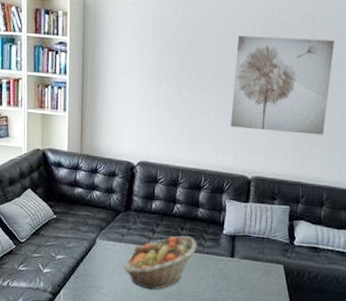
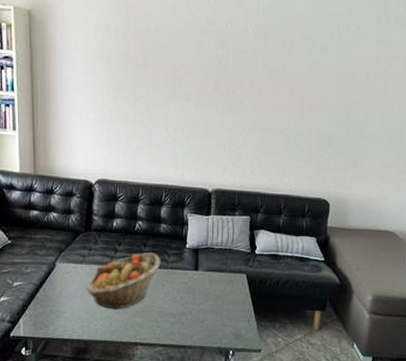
wall art: present [230,35,334,135] -> none [189,48,286,145]

